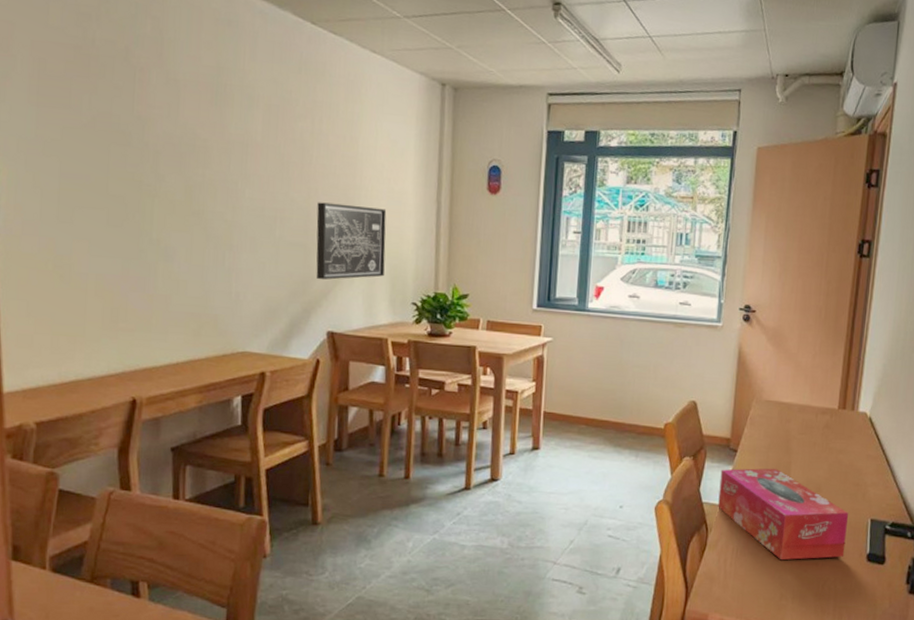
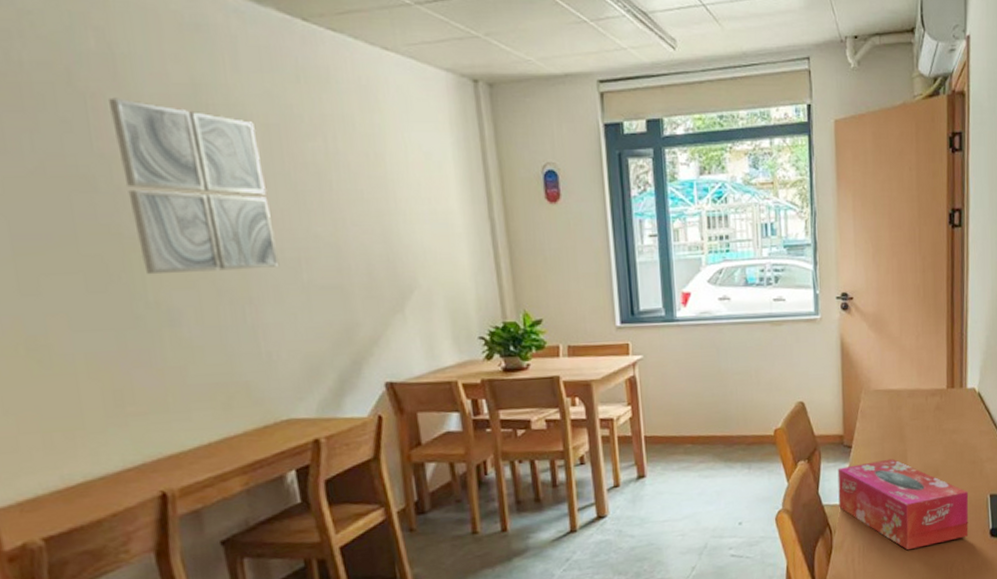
wall art: none [152,72,259,222] -> present [109,97,280,275]
wall art: present [316,202,387,280] -> none [347,233,441,325]

